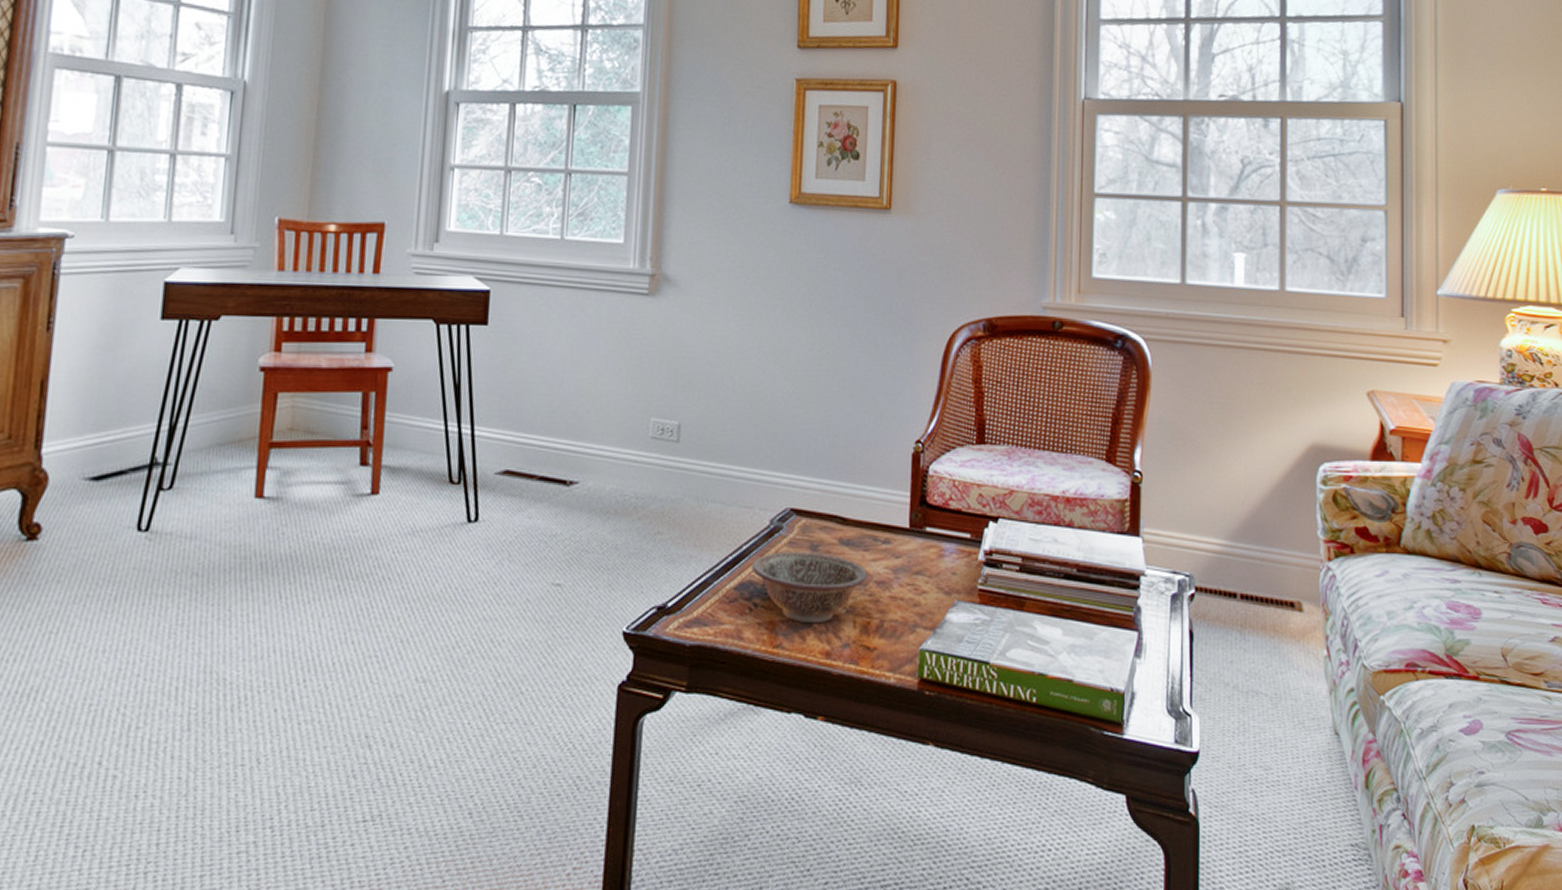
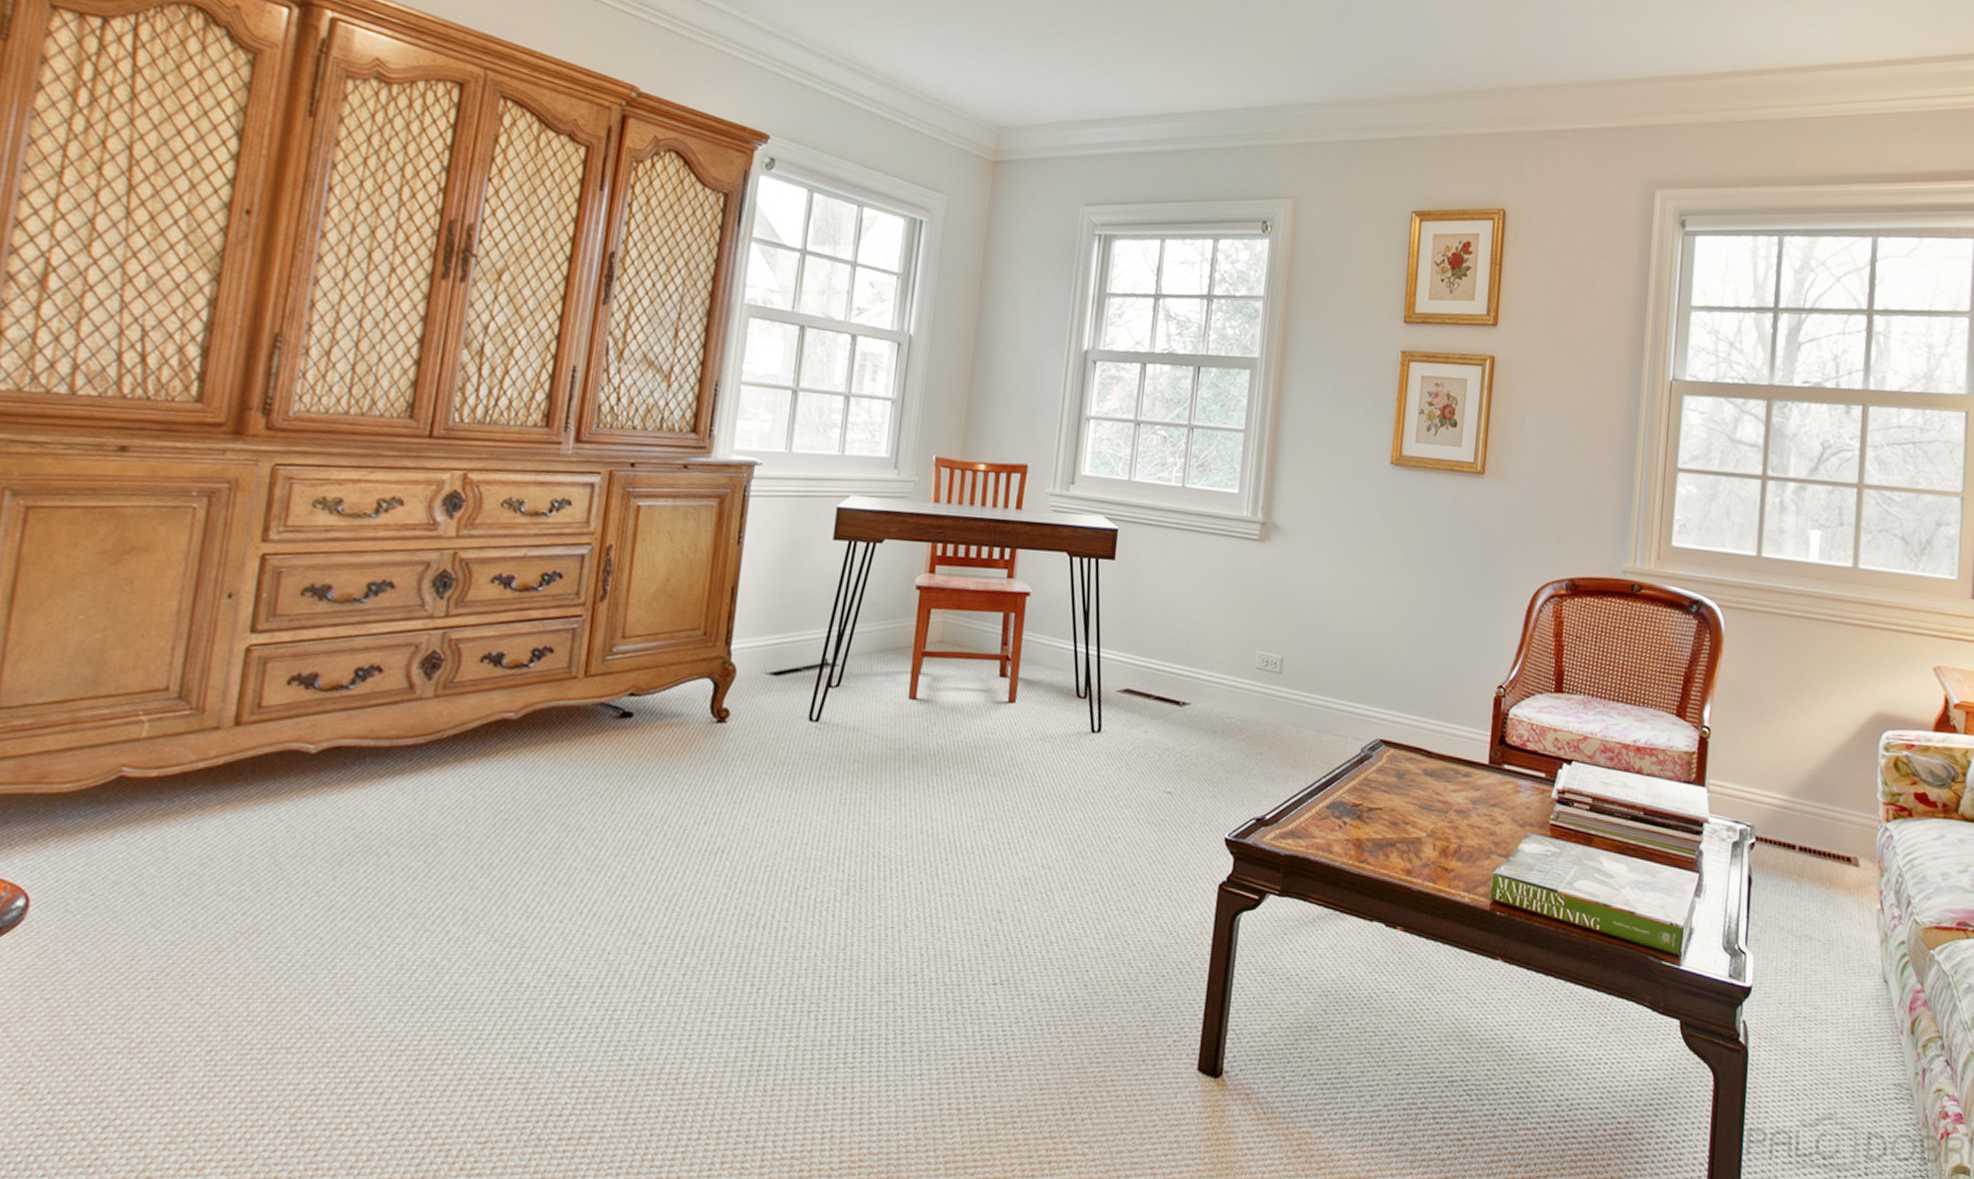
decorative bowl: present [751,552,868,624] -> none [1342,777,1448,844]

